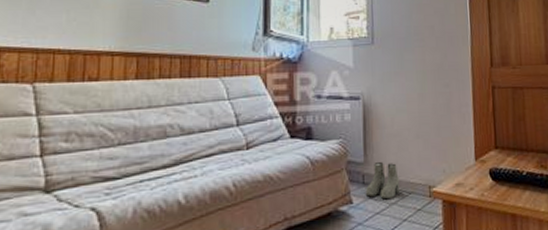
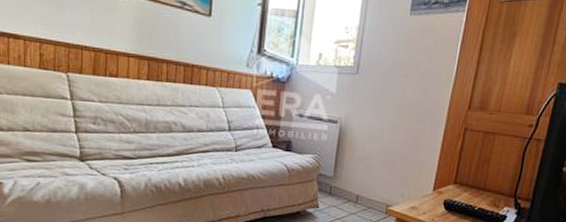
boots: present [365,162,400,200] -> none [330,179,362,210]

